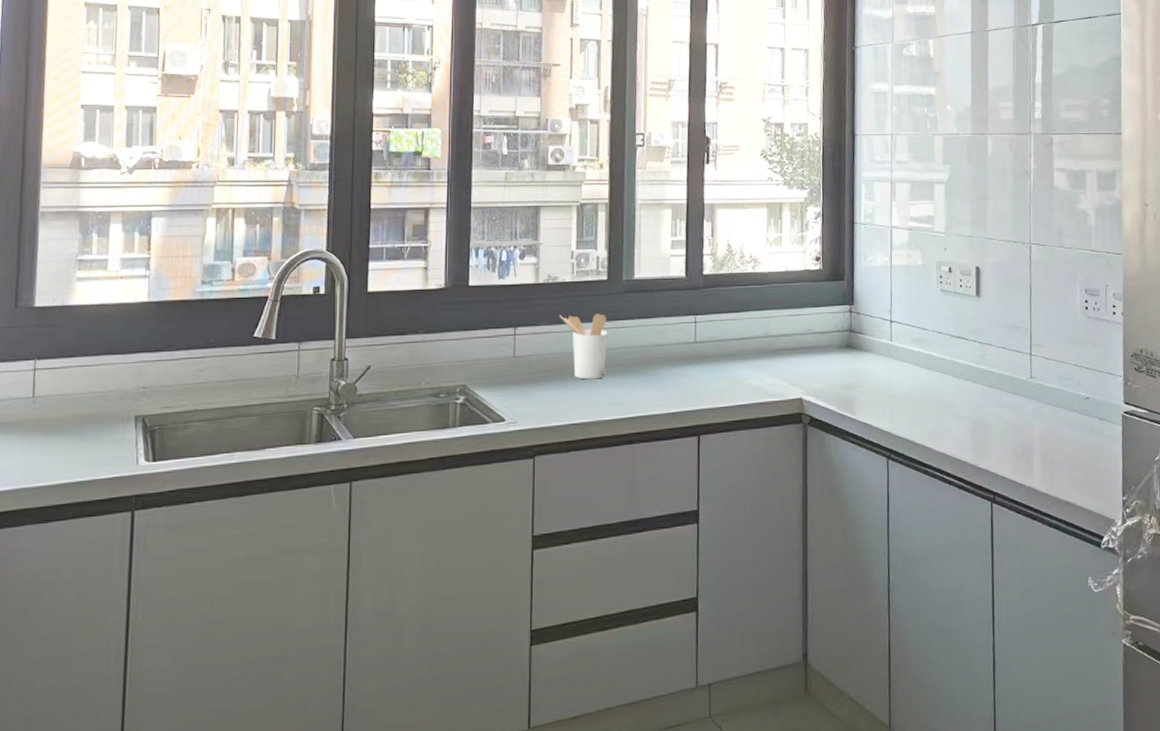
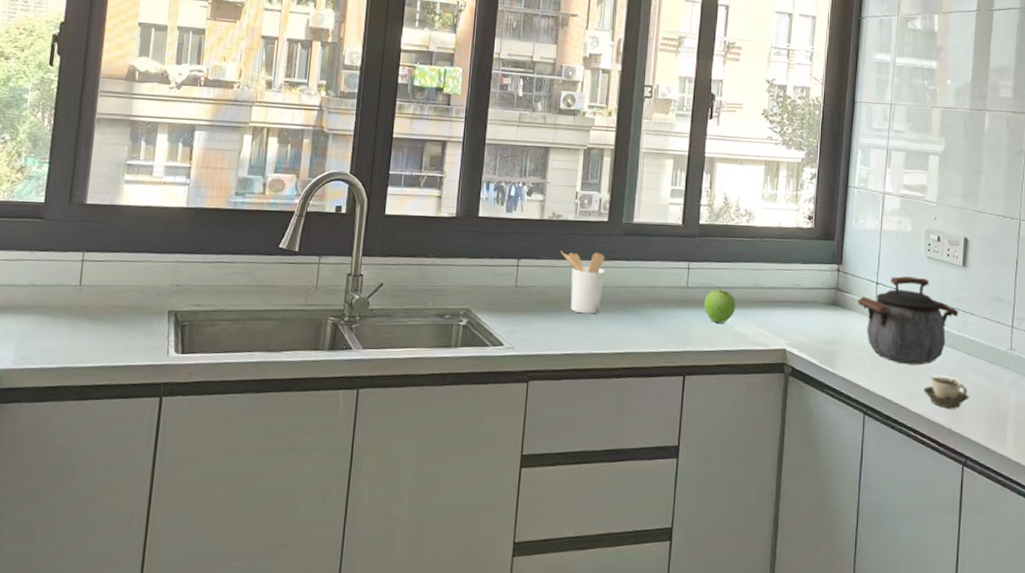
fruit: none [714,338,748,377] -> present [704,286,736,323]
kettle: none [873,311,976,403] -> present [858,276,959,365]
cup: none [946,412,993,445] -> present [924,376,969,409]

